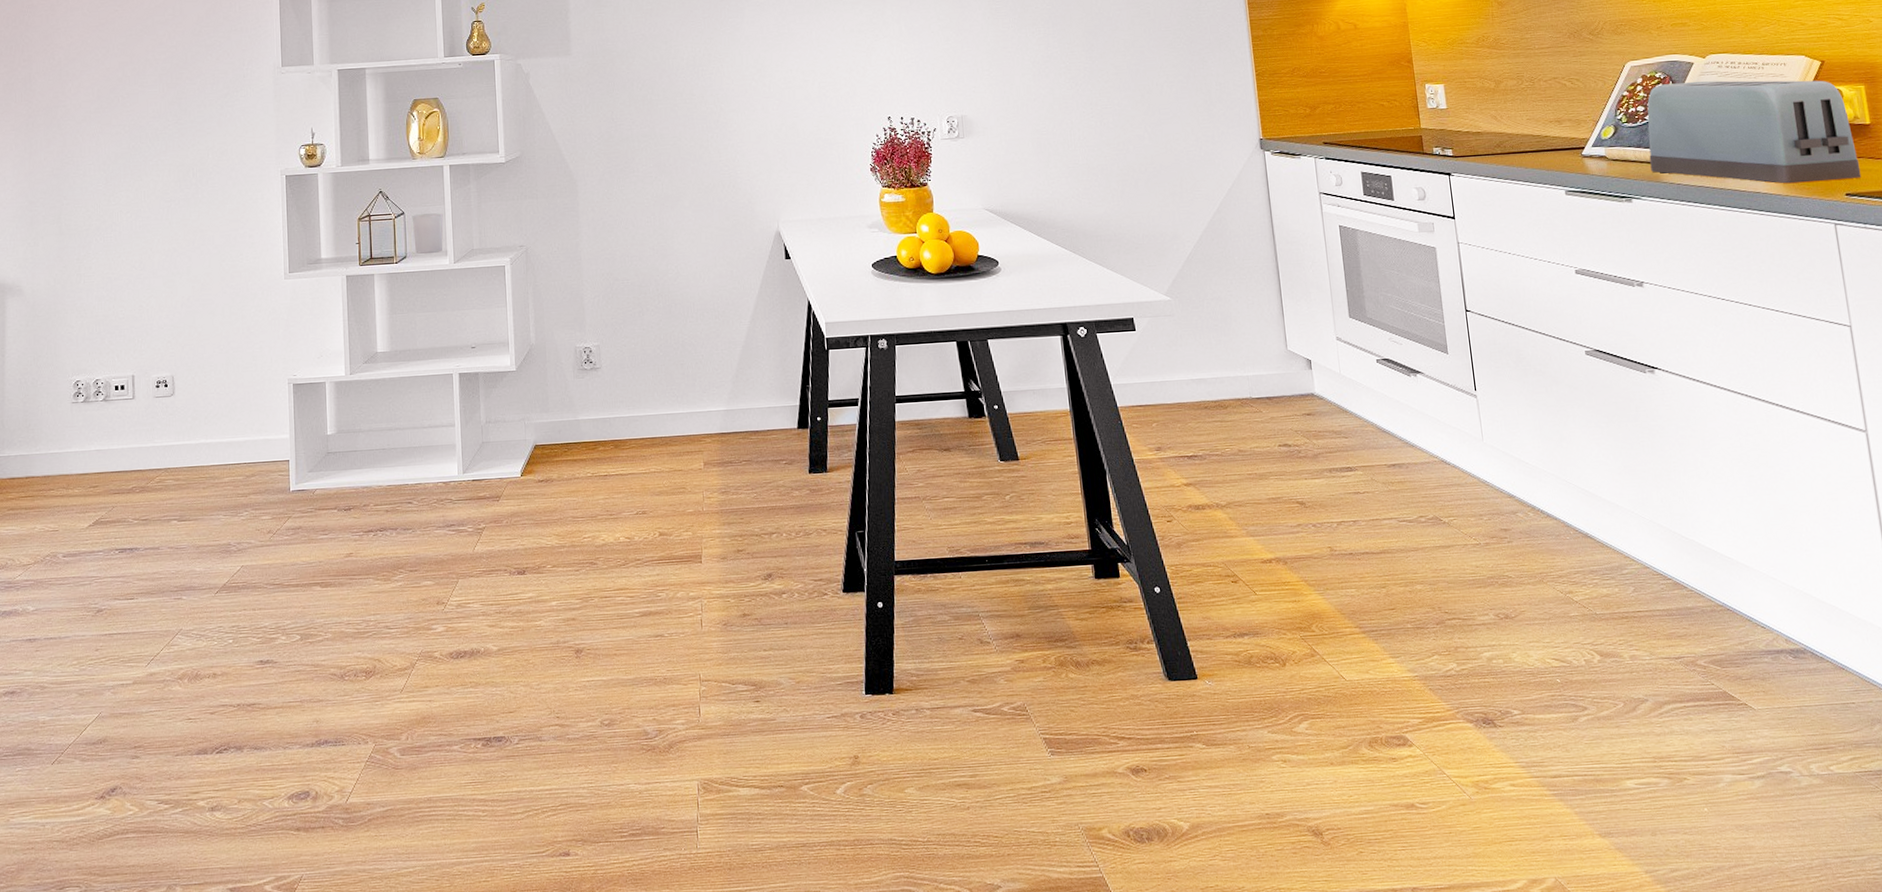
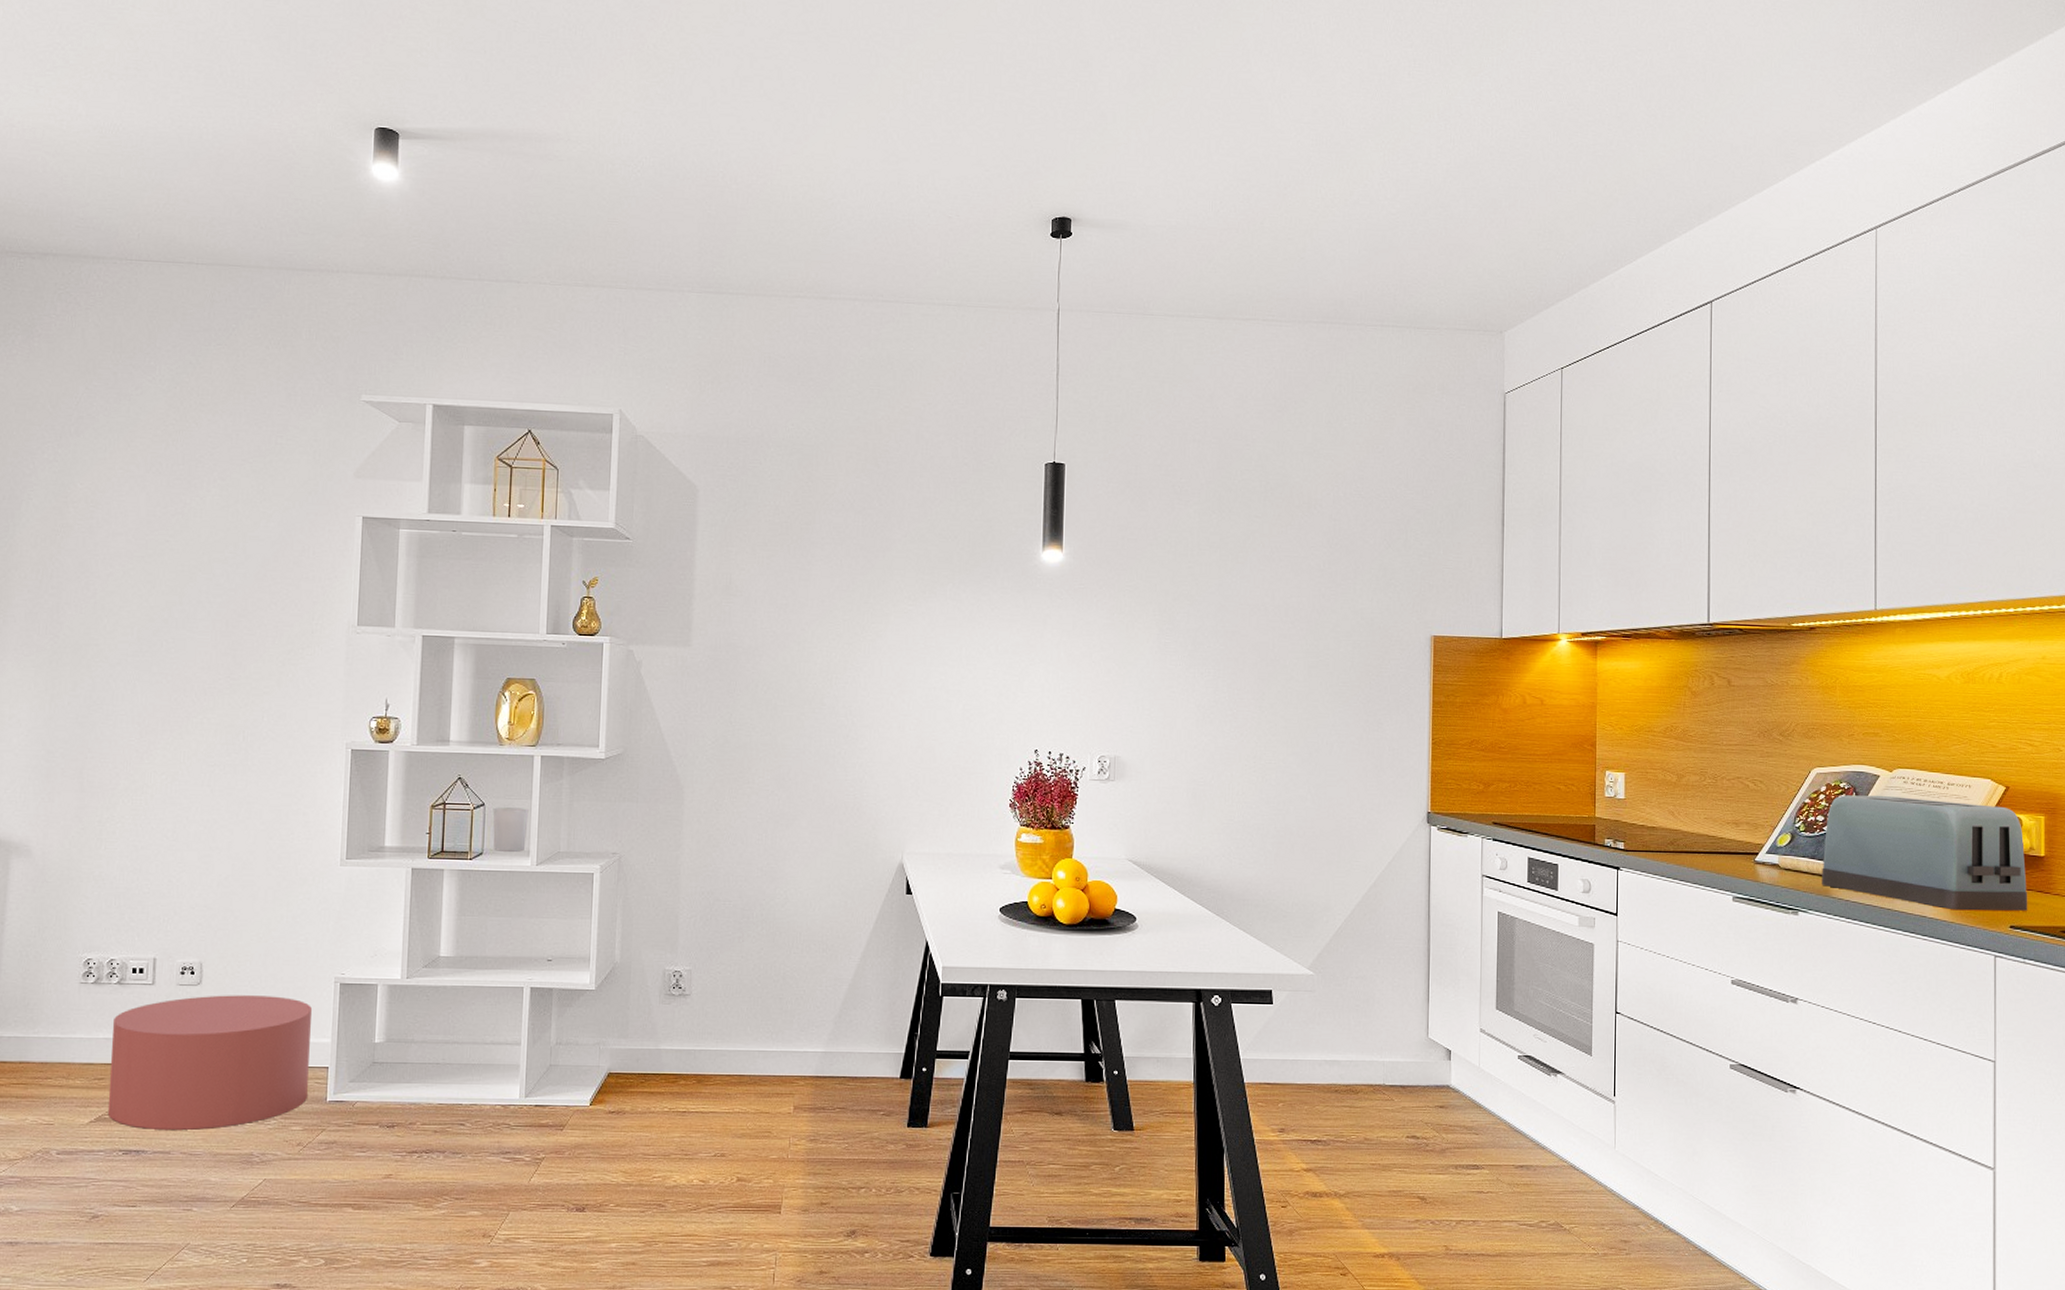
pouf: none [102,400,273,529] -> present [107,995,312,1130]

